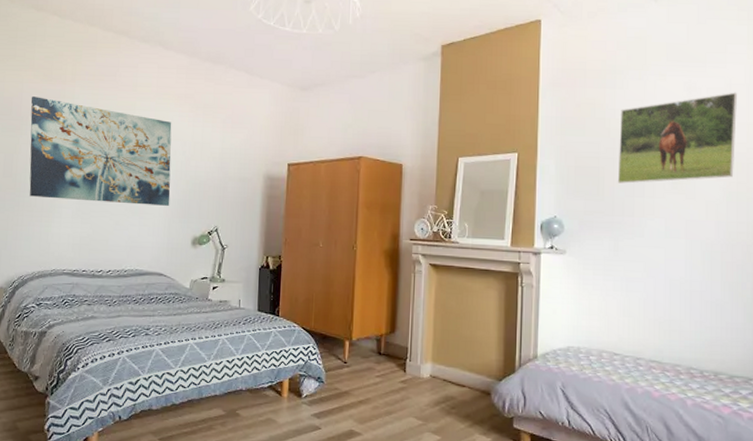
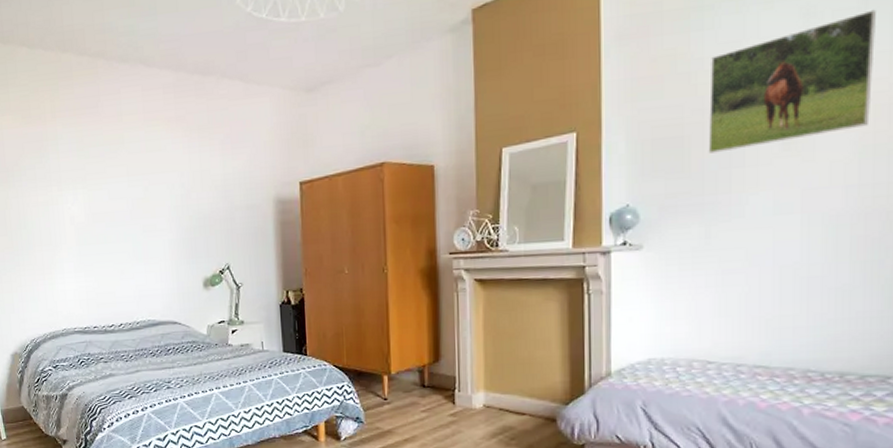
wall art: present [29,96,172,206] -> none [13,143,175,254]

